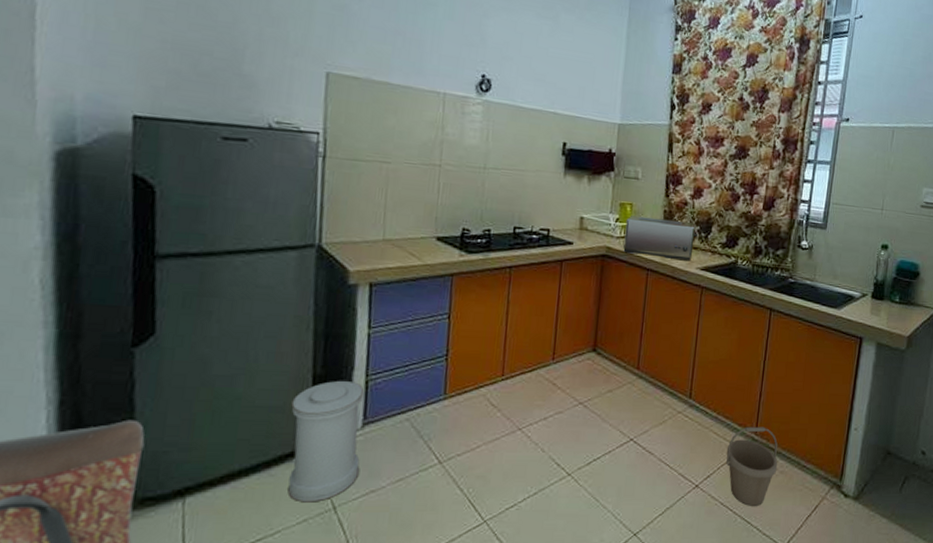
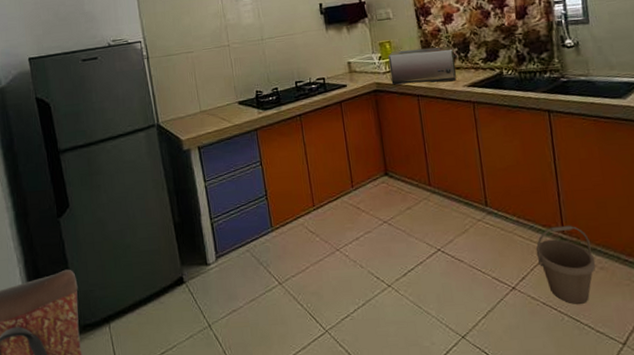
trash can: present [287,381,365,503] -> none [163,225,222,323]

